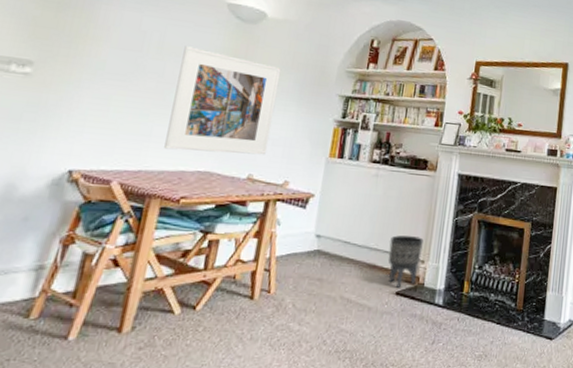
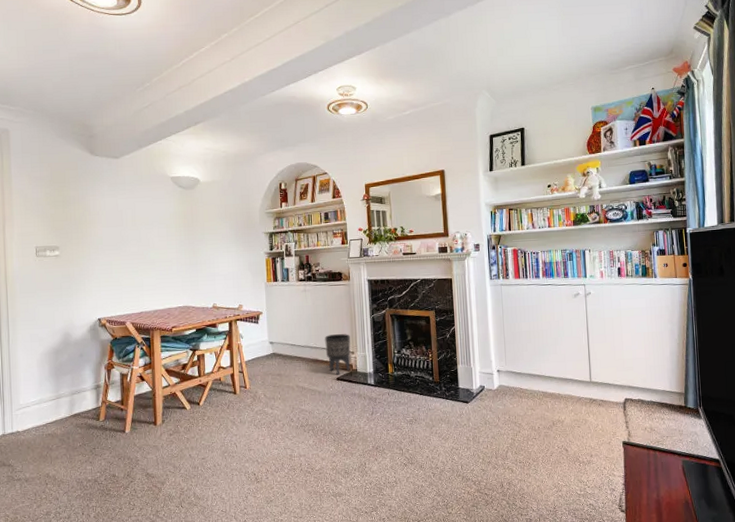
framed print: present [164,46,282,155] -> none [150,215,222,294]

